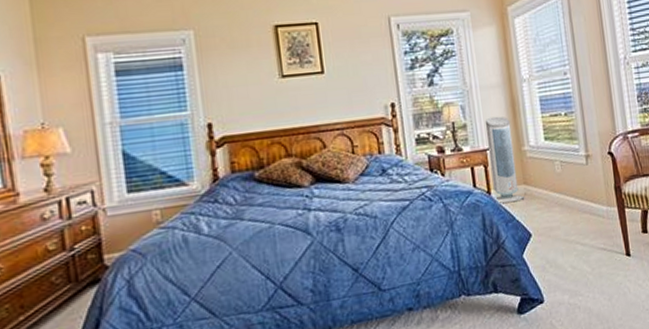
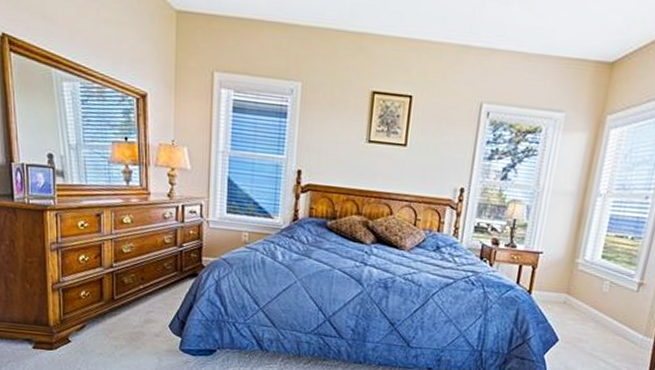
air purifier: present [484,116,525,204] -> none [534,223,573,307]

